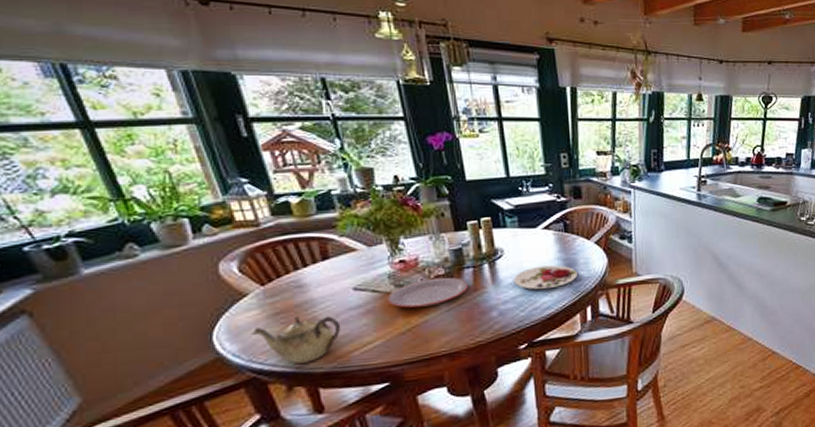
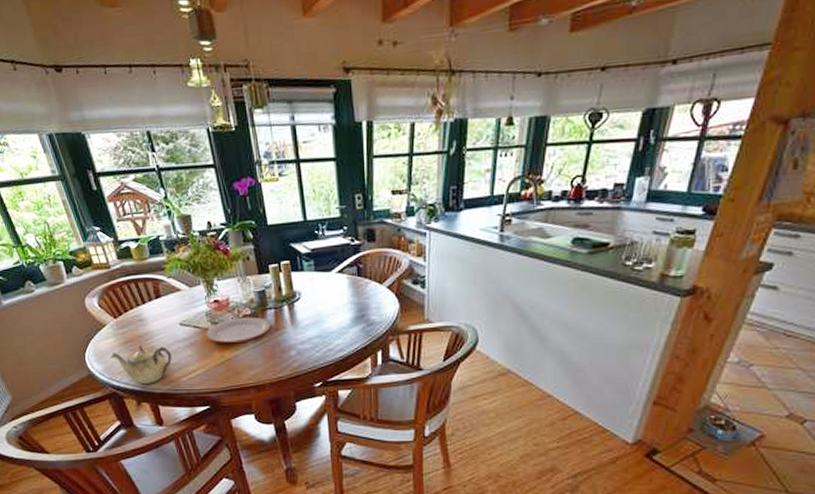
plate: present [513,265,577,290] -> none [310,309,369,332]

